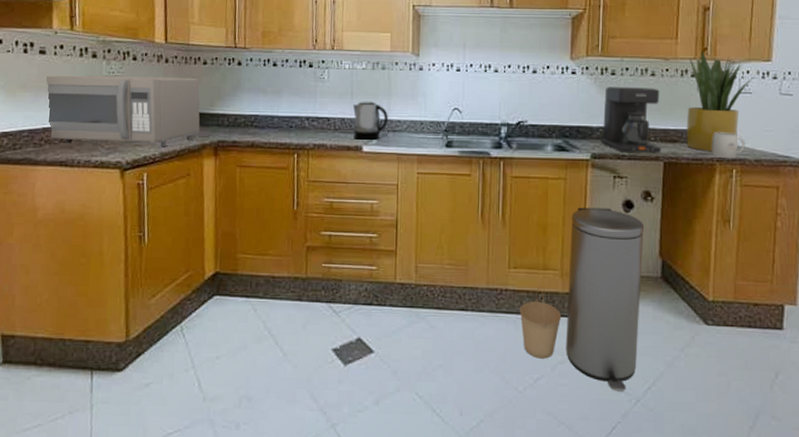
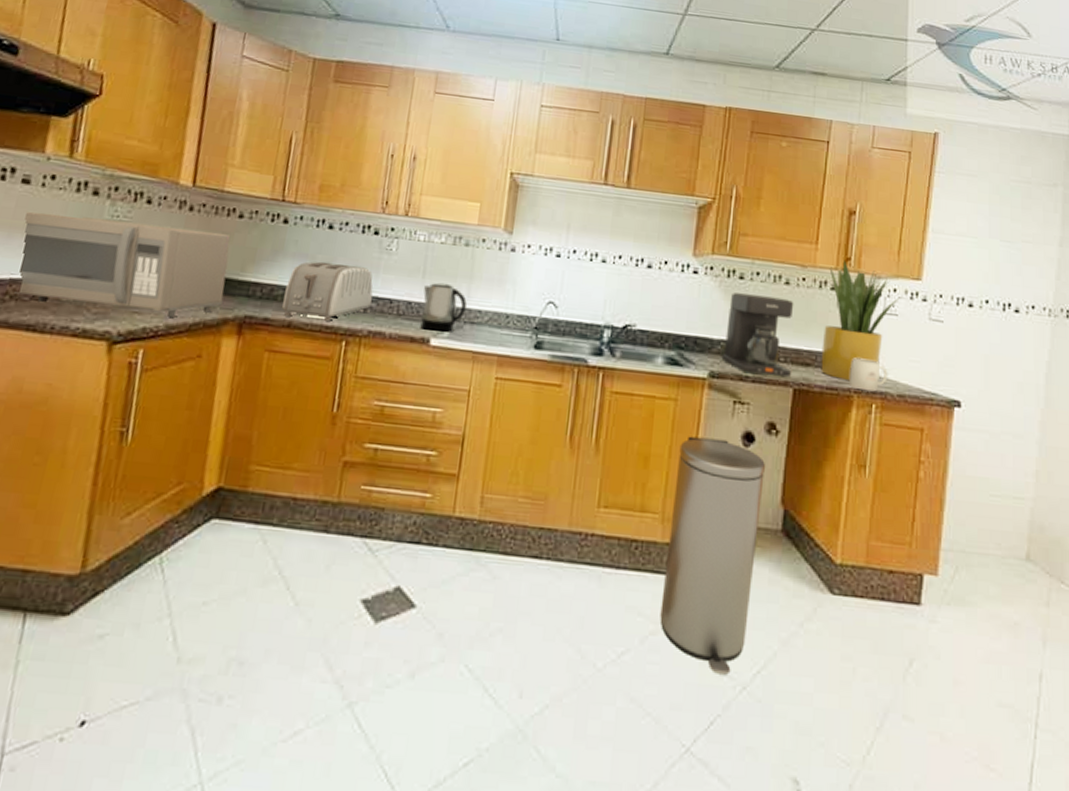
toaster: none [246,93,314,140] -> present [282,261,374,322]
bucket: present [519,286,562,359] -> none [606,532,659,627]

